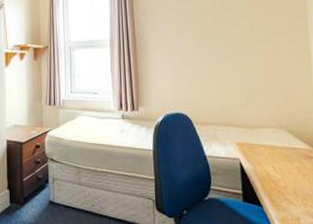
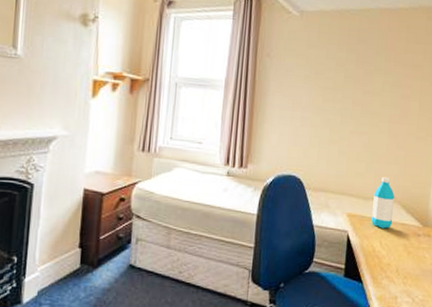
water bottle: none [259,106,283,154] -> present [371,176,395,229]

